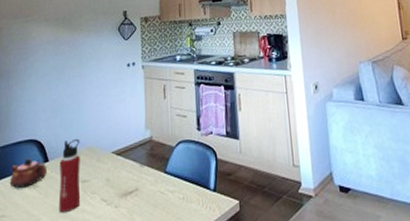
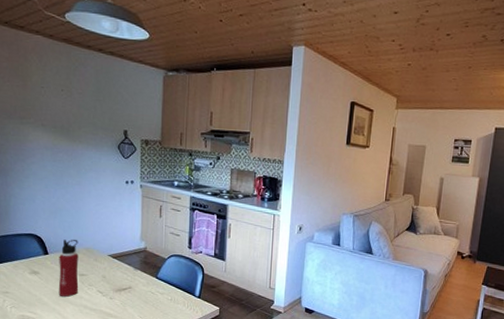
teapot: present [9,158,47,189] -> none [11,249,47,273]

